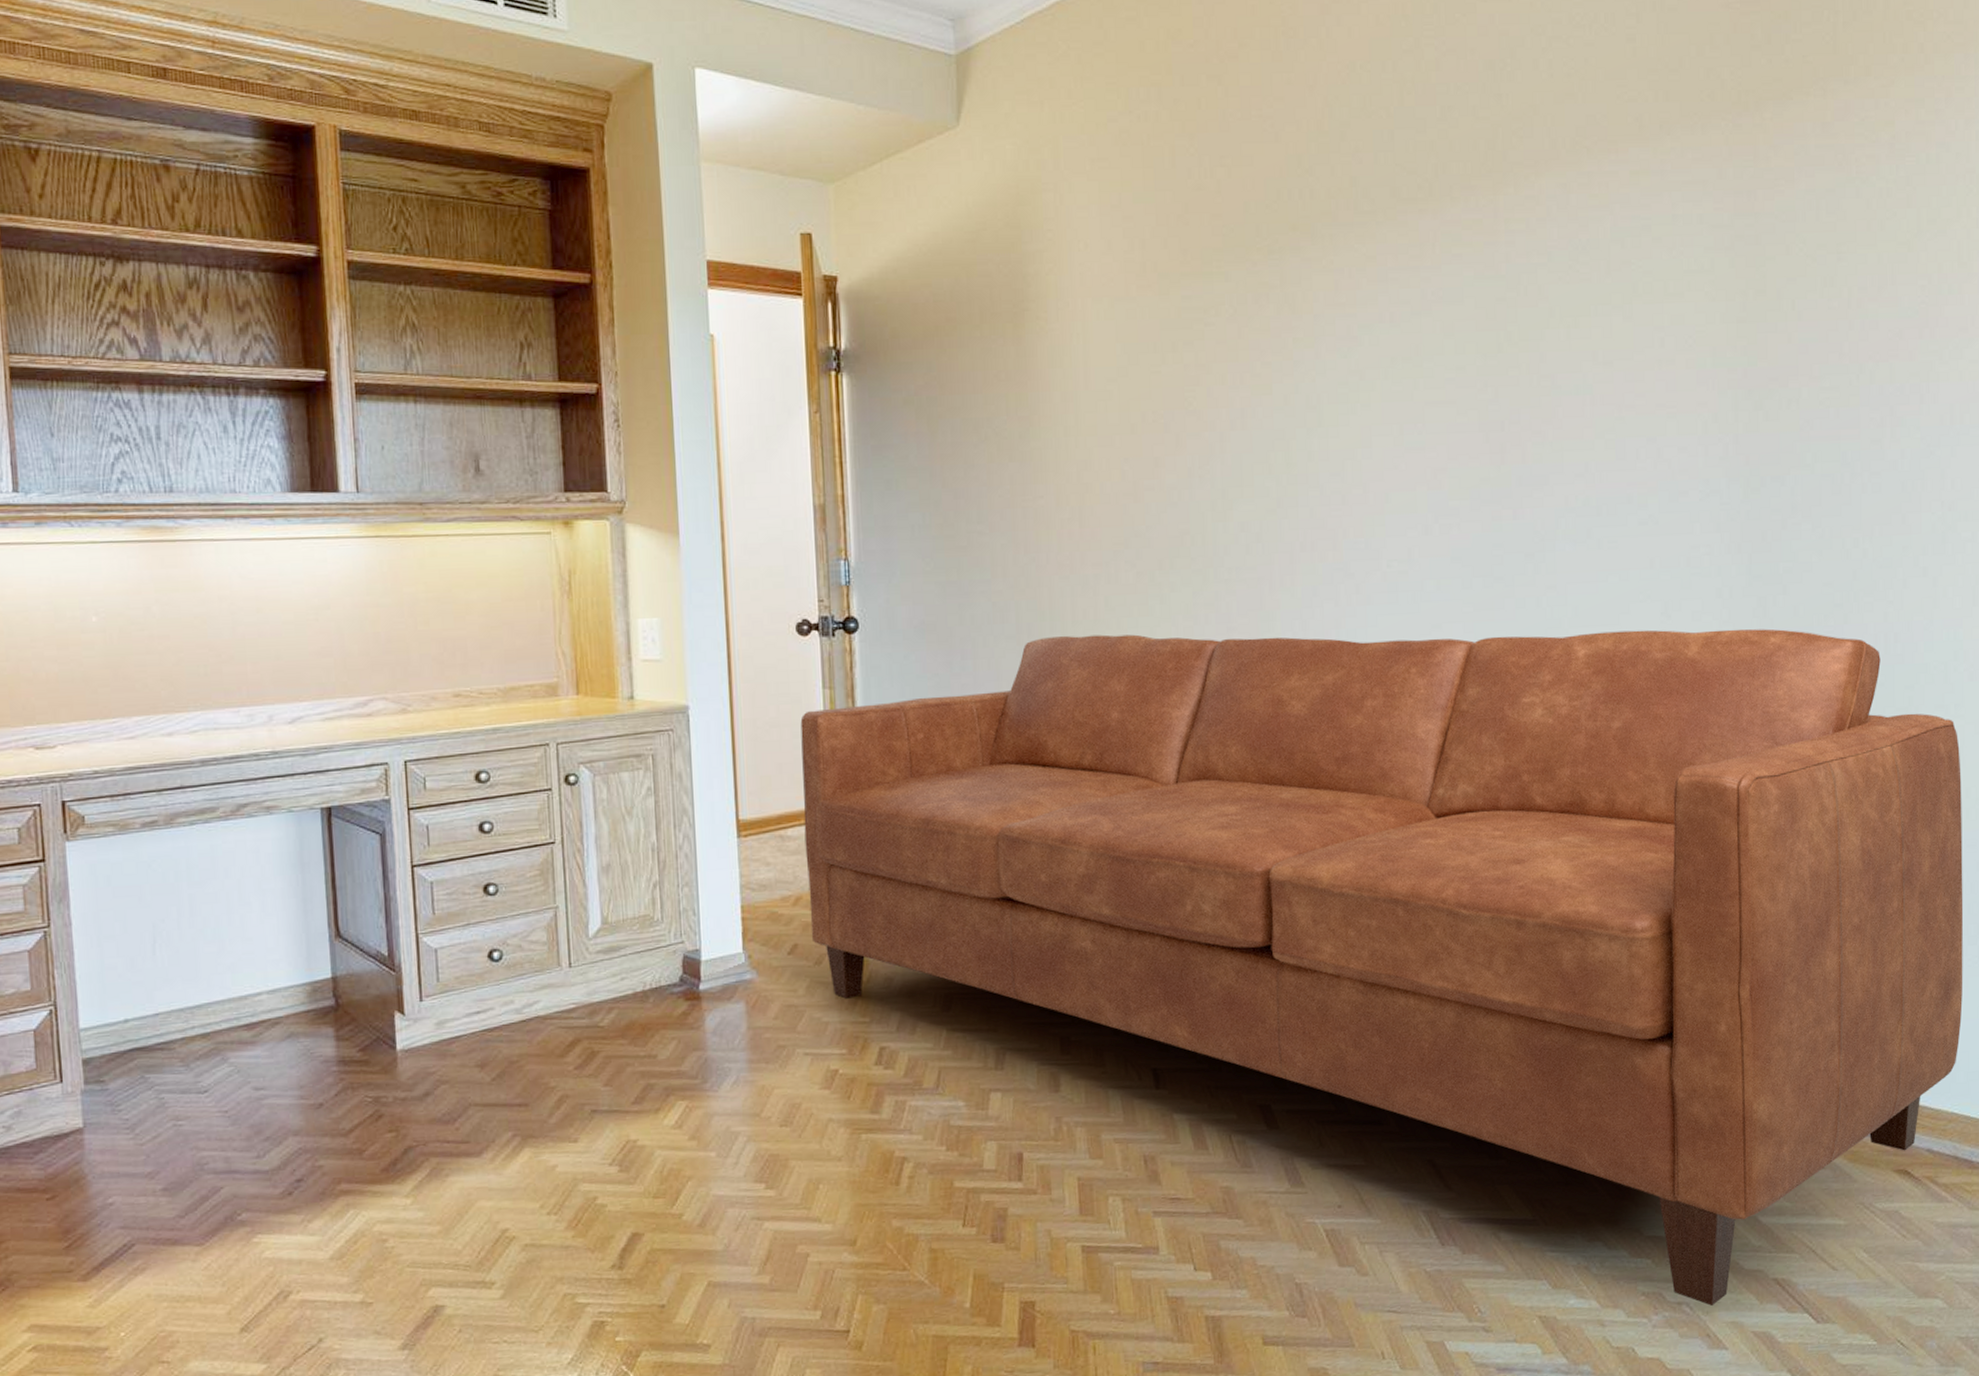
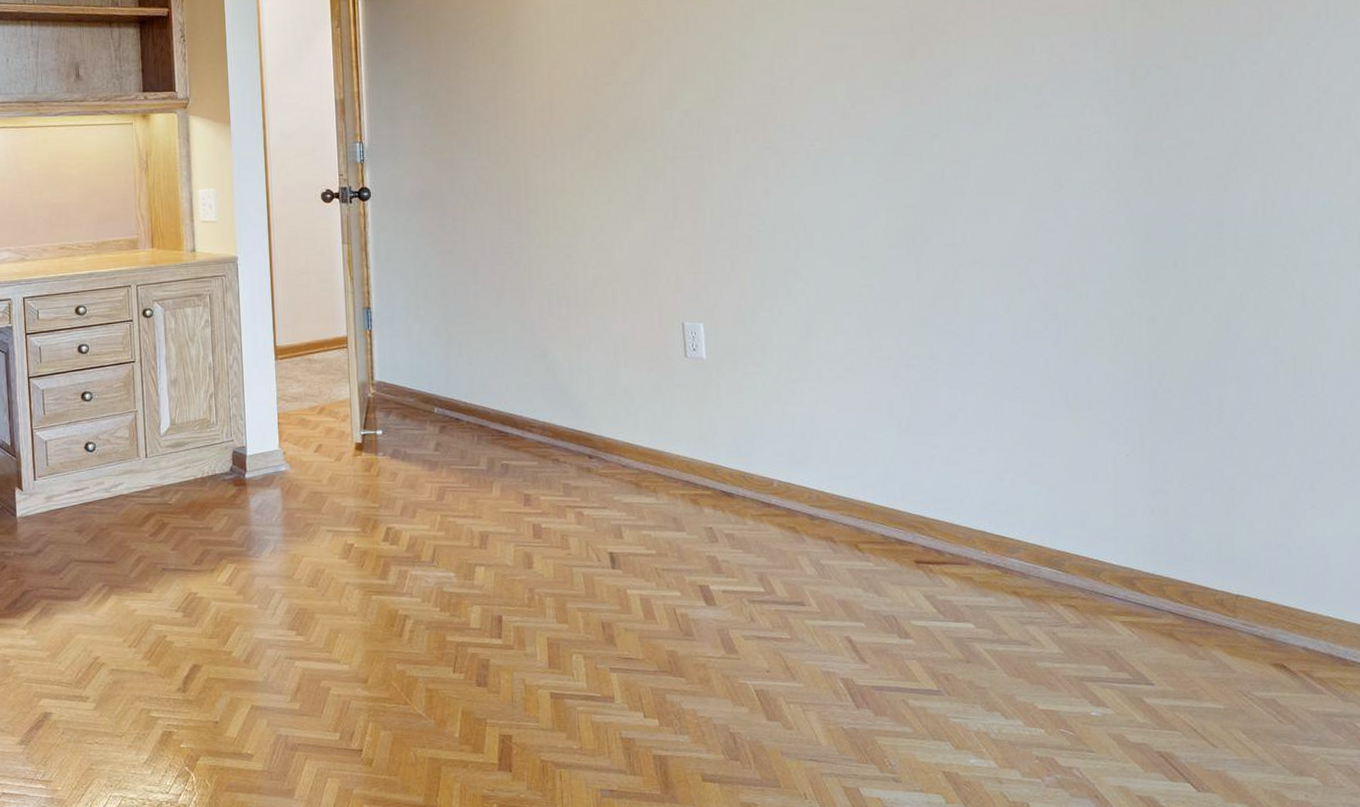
sofa: present [800,629,1964,1307] -> none [324,196,1338,772]

